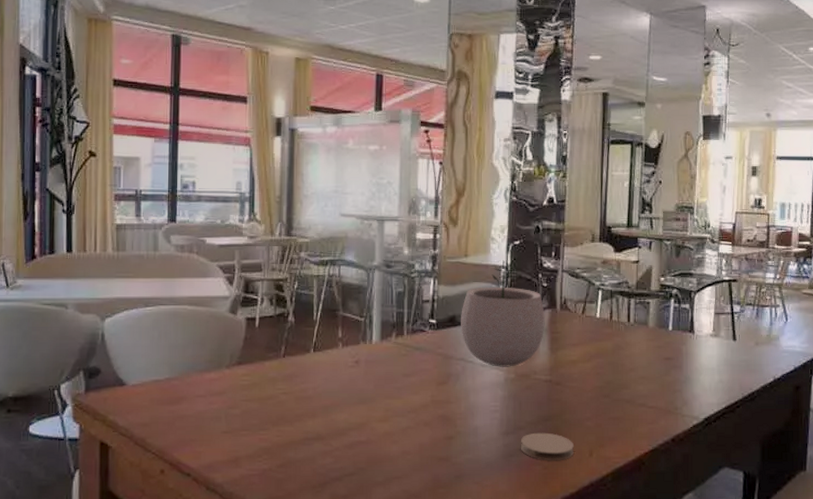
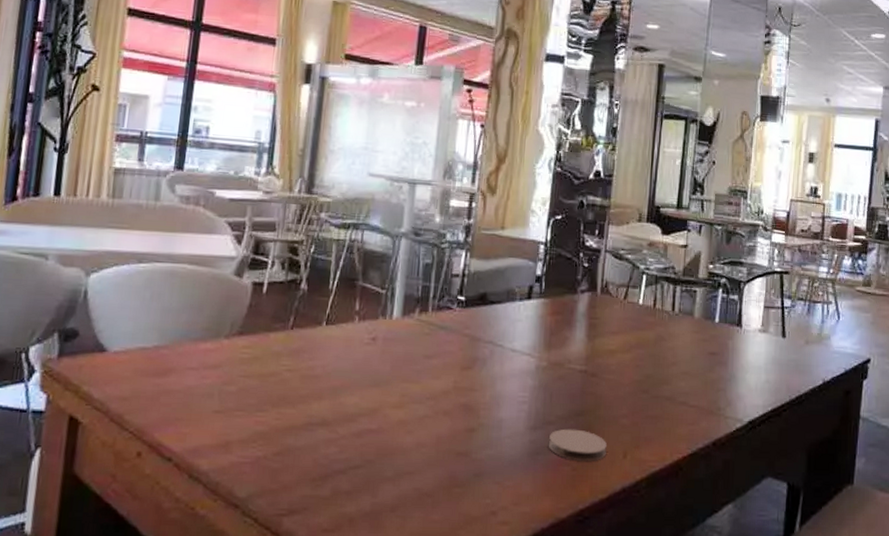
plant pot: present [461,260,545,367] -> none [491,235,584,354]

